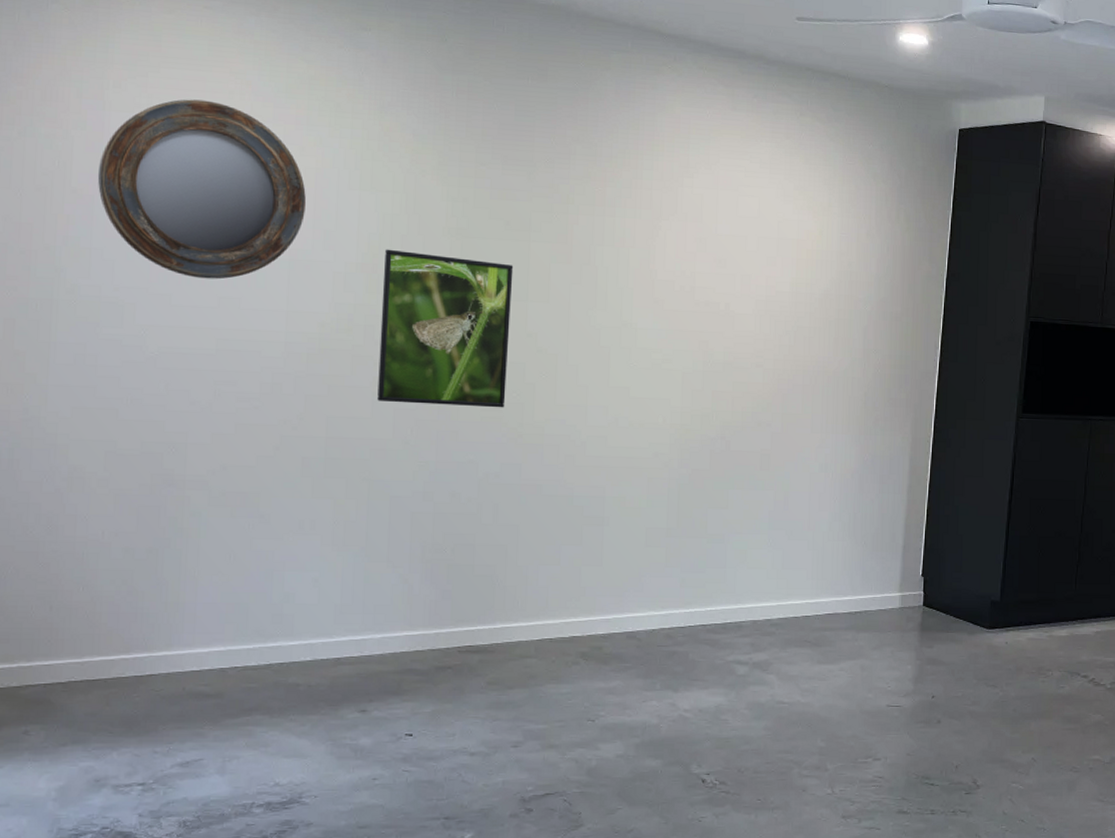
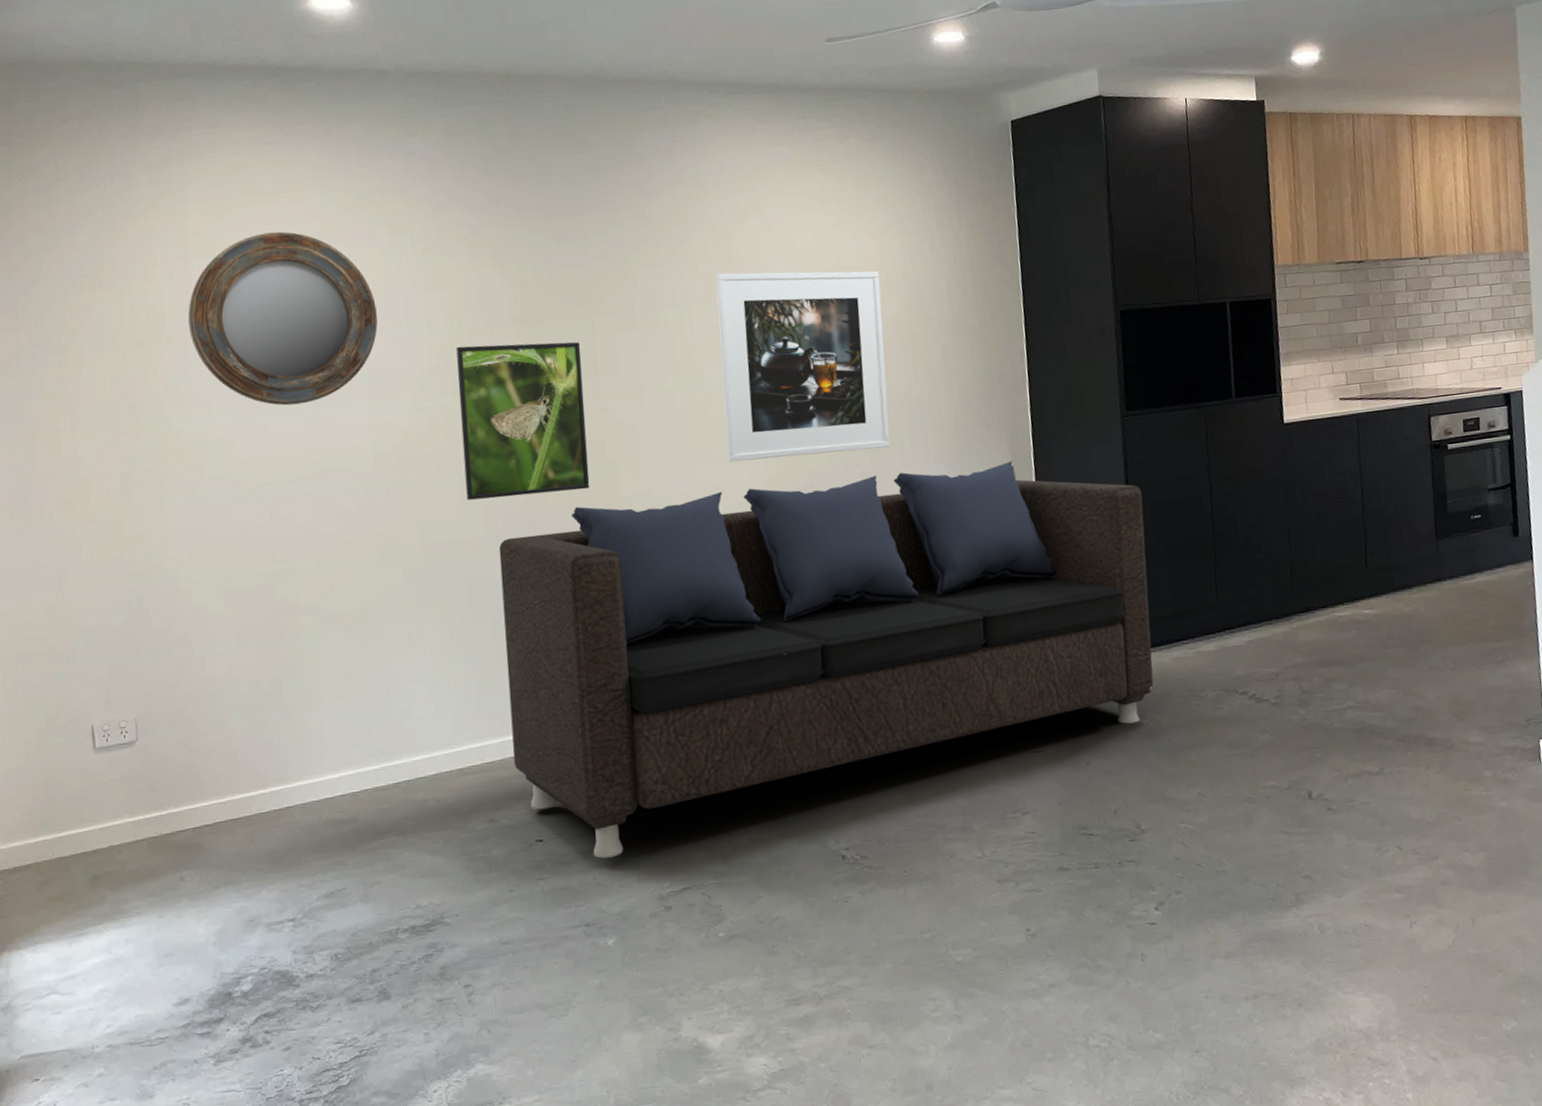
sofa: none [392,423,1024,758] -> present [499,460,1154,859]
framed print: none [645,223,815,412] -> present [716,271,891,462]

